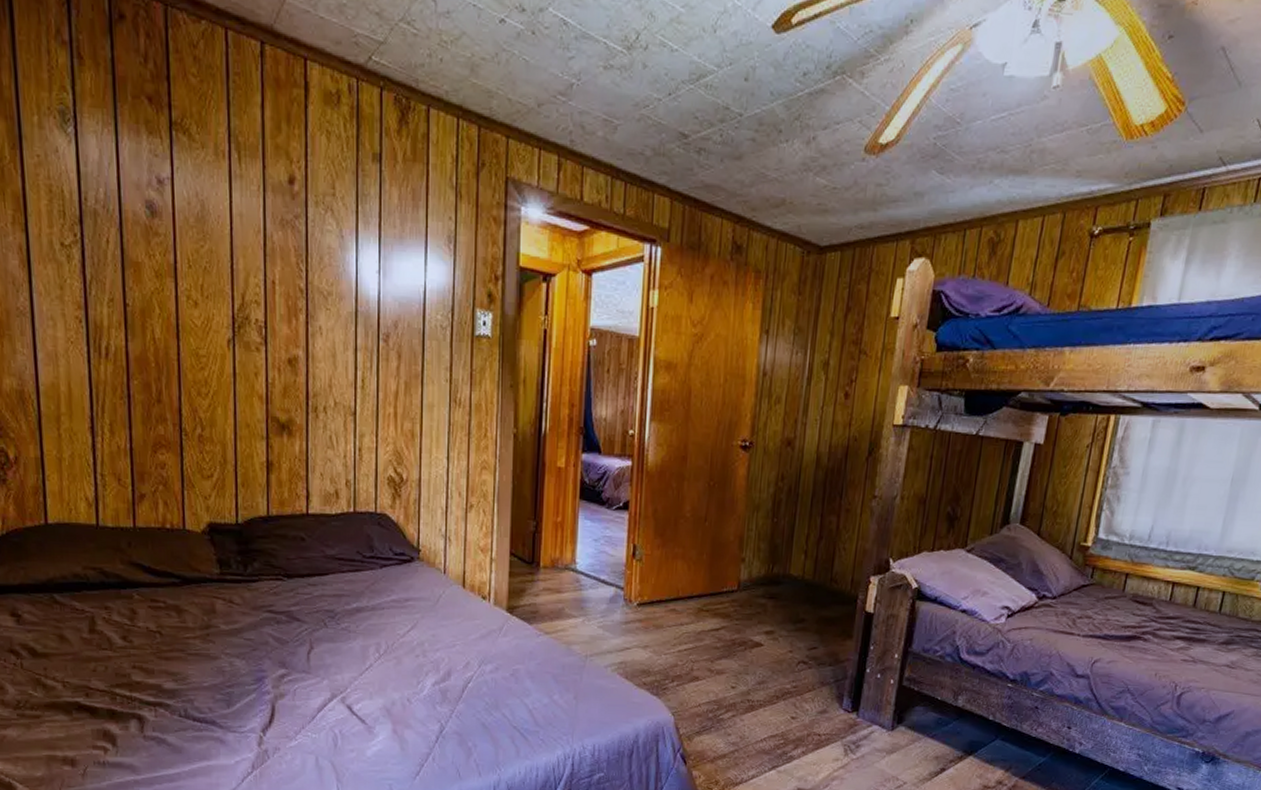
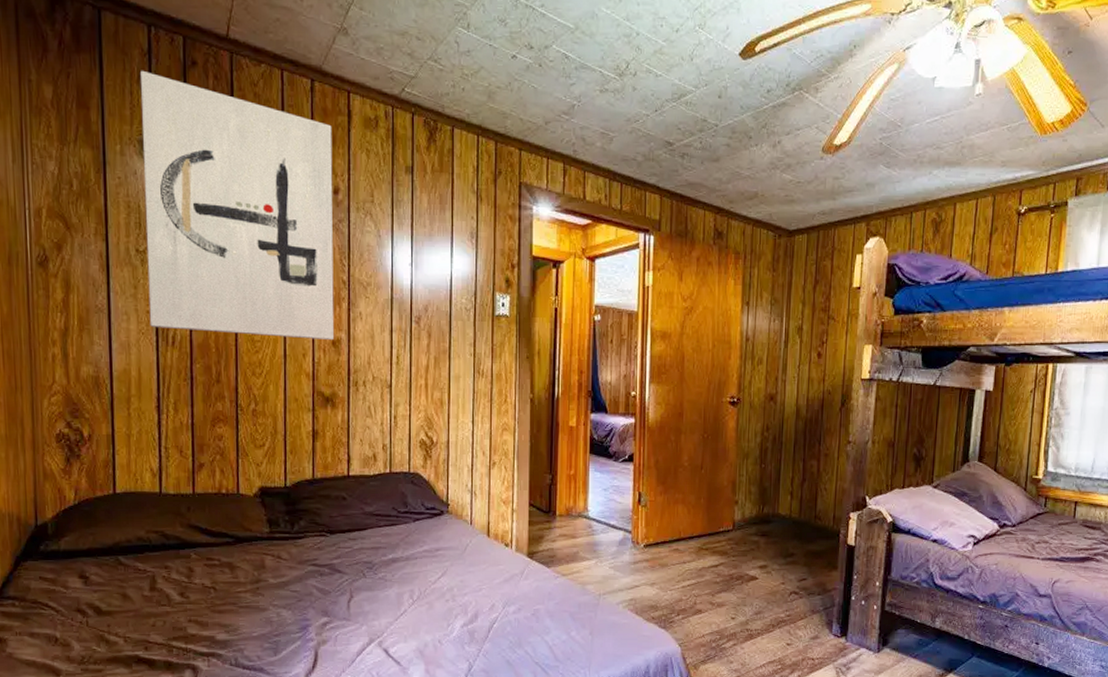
wall art: none [59,23,290,359] -> present [141,70,334,341]

